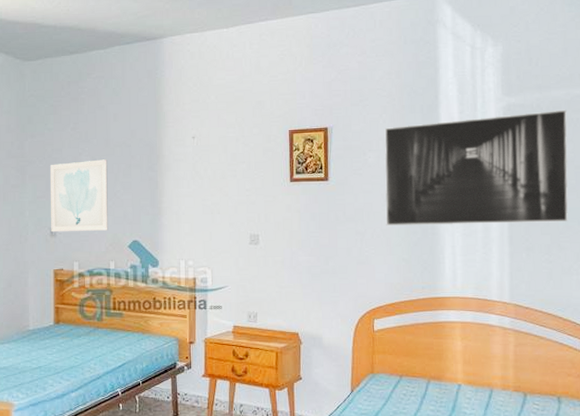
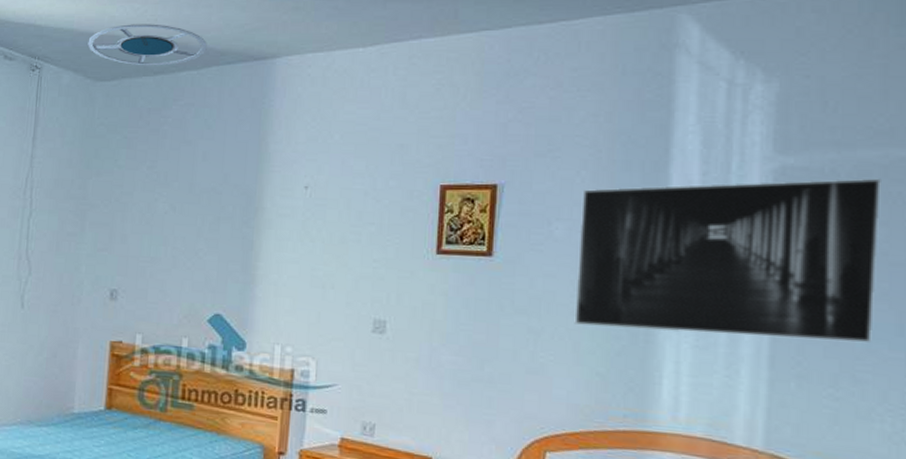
ceiling lamp: none [15,13,110,48] -> present [88,24,207,66]
wall art: present [51,159,108,232] -> none [111,208,190,298]

